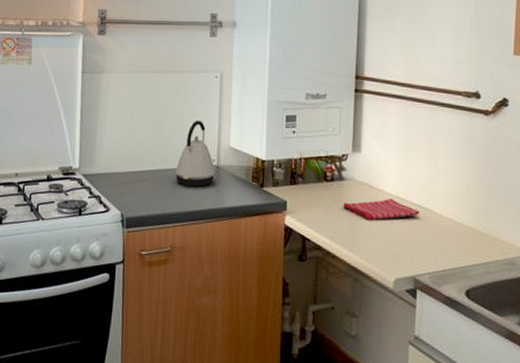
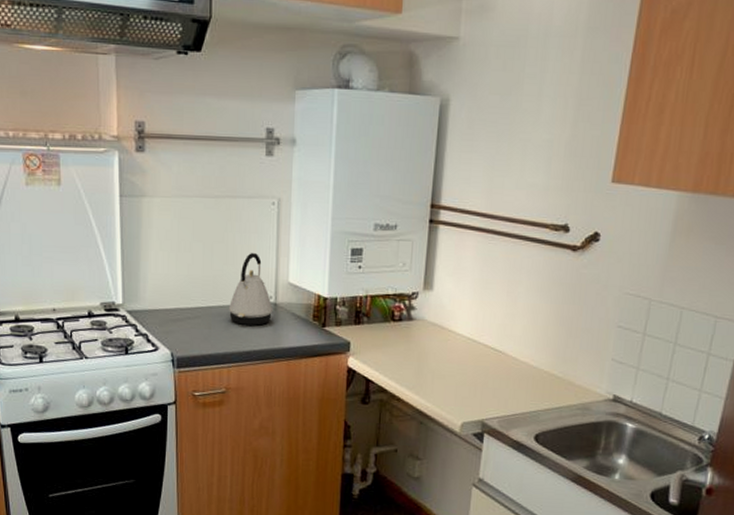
dish towel: present [343,199,420,221] -> none [411,340,493,363]

